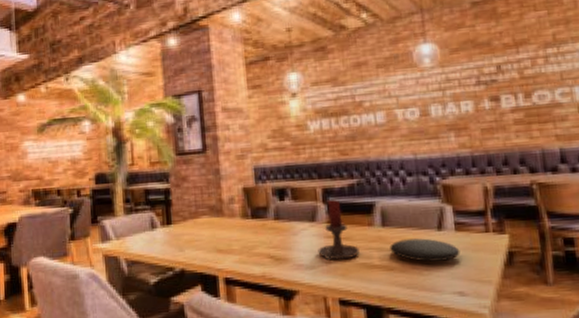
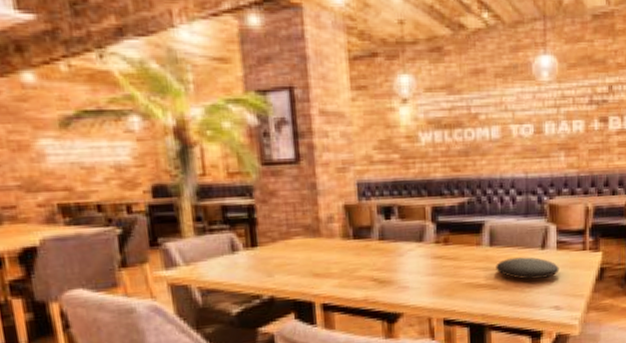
candle holder: present [318,199,359,261] -> none [424,218,466,282]

